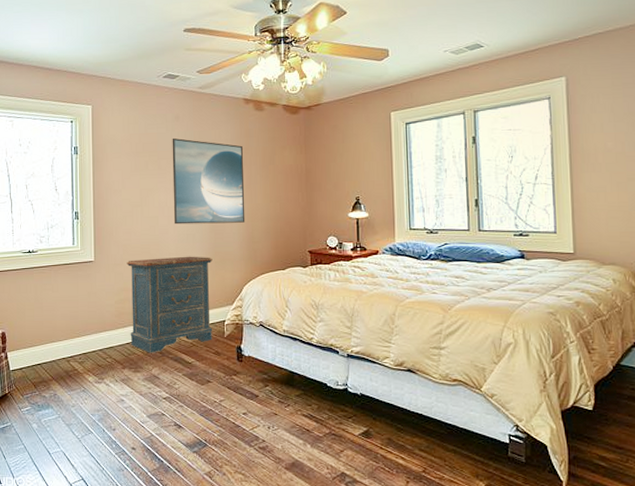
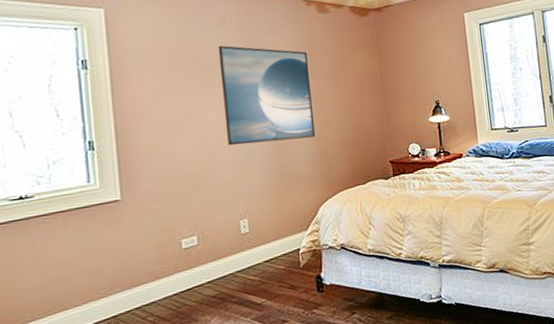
dresser: present [126,256,213,353] -> none [167,179,286,302]

